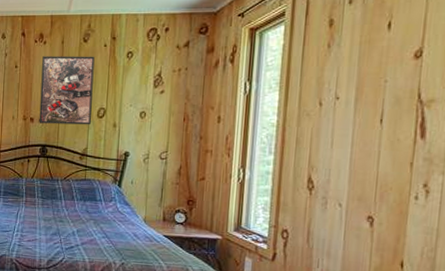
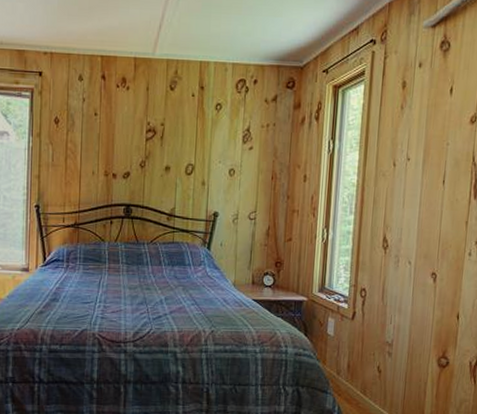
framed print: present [39,56,95,125] -> none [122,103,182,183]

